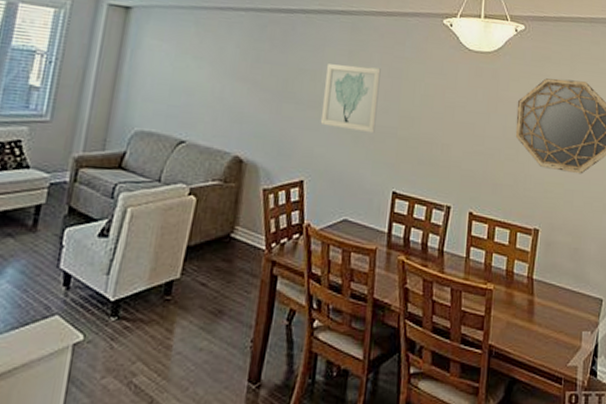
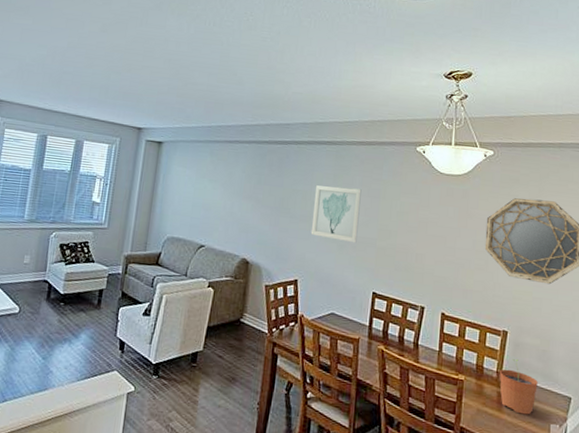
plant pot: none [530,261,570,323] -> present [499,359,538,415]

